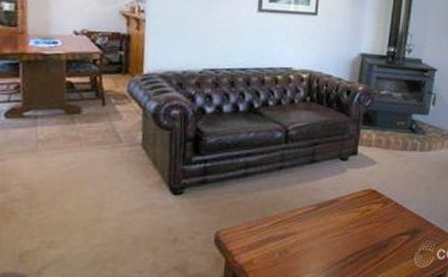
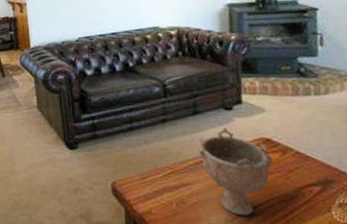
decorative bowl: none [308,177,375,264] -> present [198,127,273,216]

